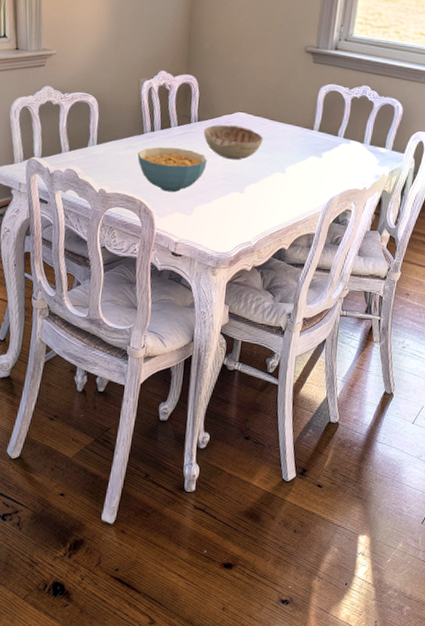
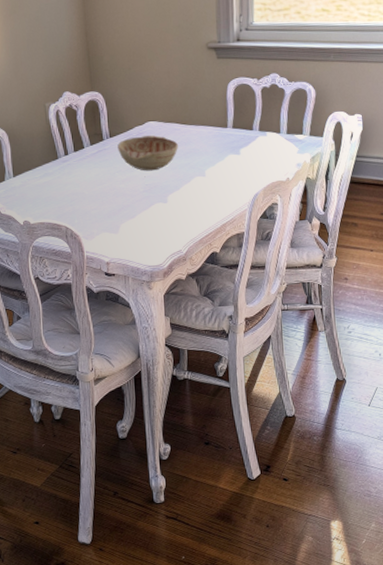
cereal bowl: present [137,147,207,193] -> none [55,167,126,214]

